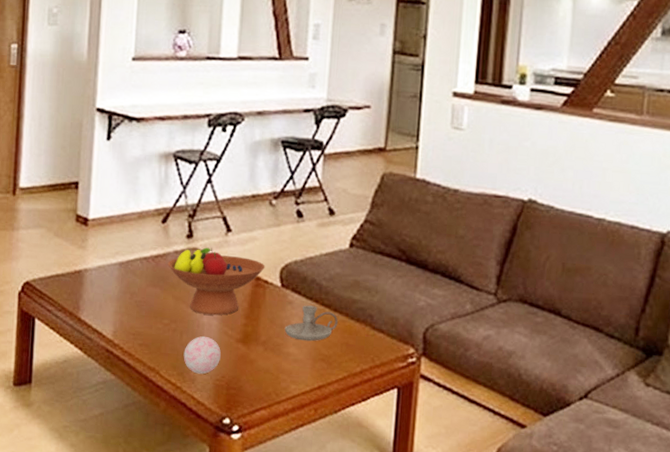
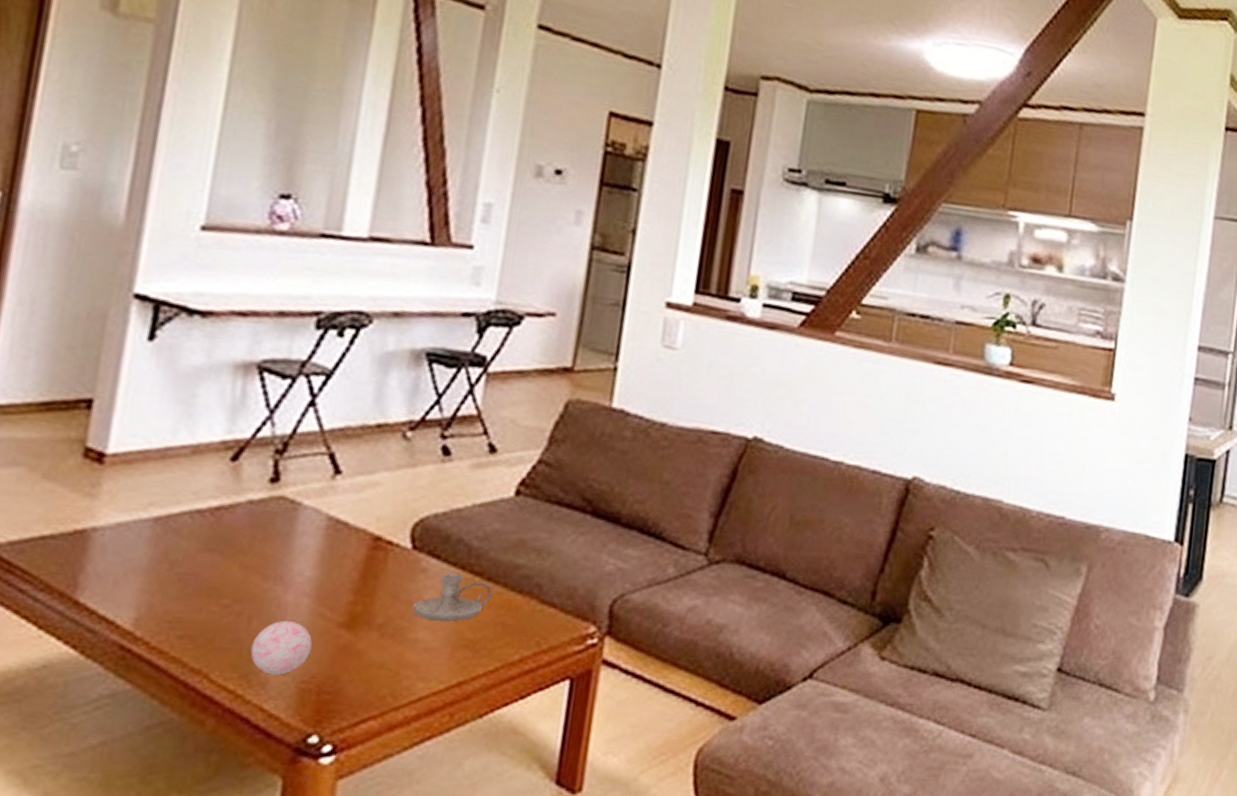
fruit bowl: present [167,247,265,316] -> none [235,495,390,591]

